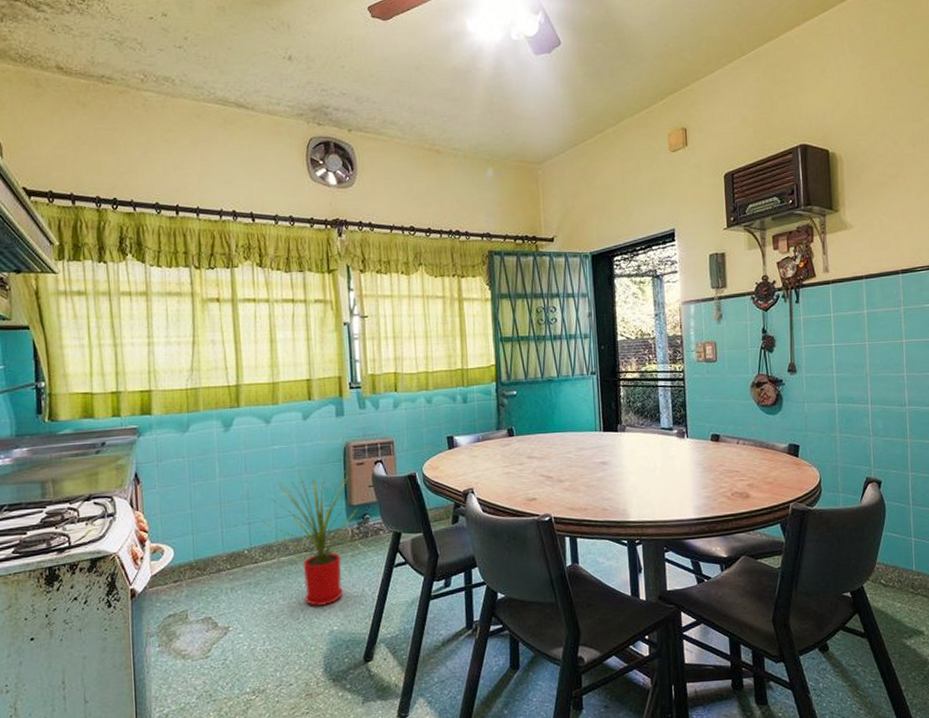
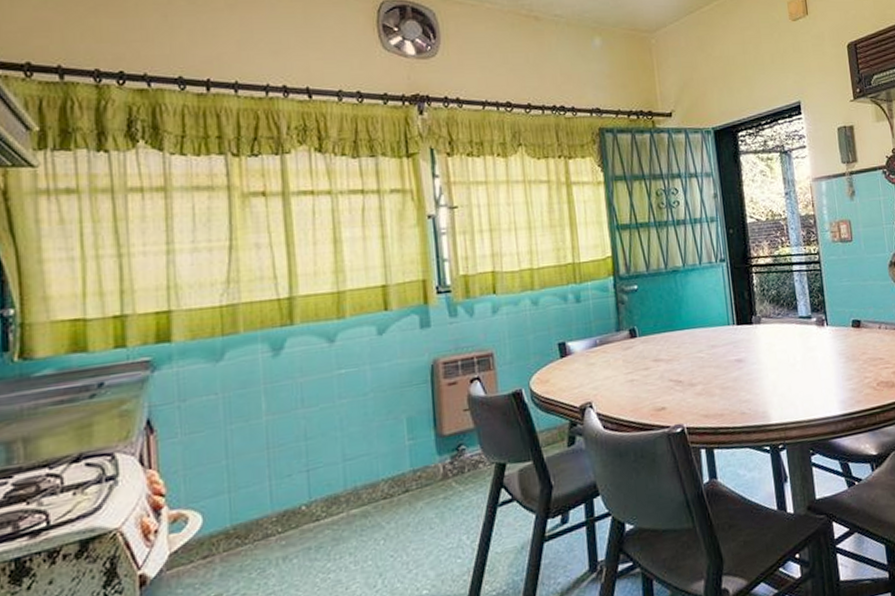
house plant: present [263,470,364,606] -> none [327,394,458,568]

